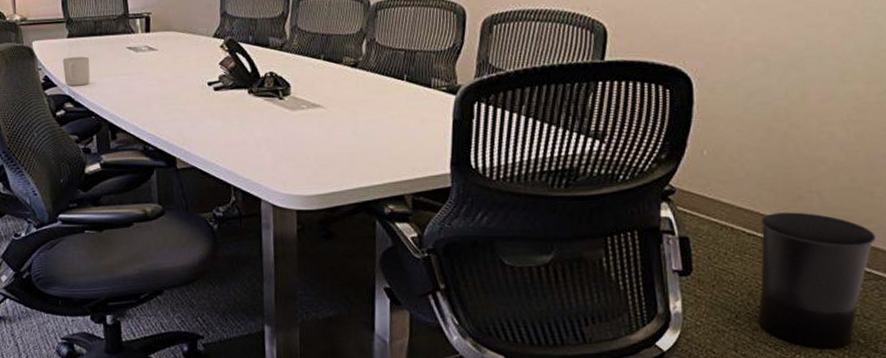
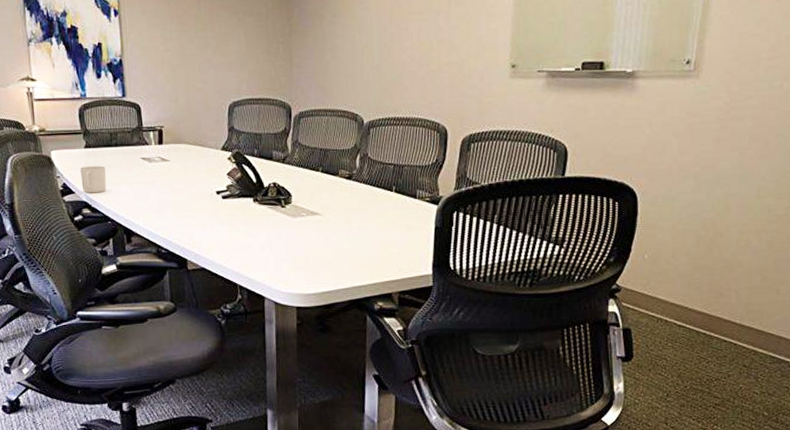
waste bin: present [758,212,876,348] -> none [685,307,780,420]

